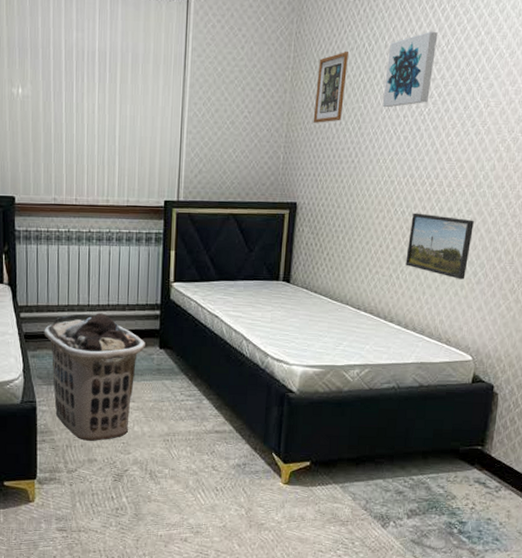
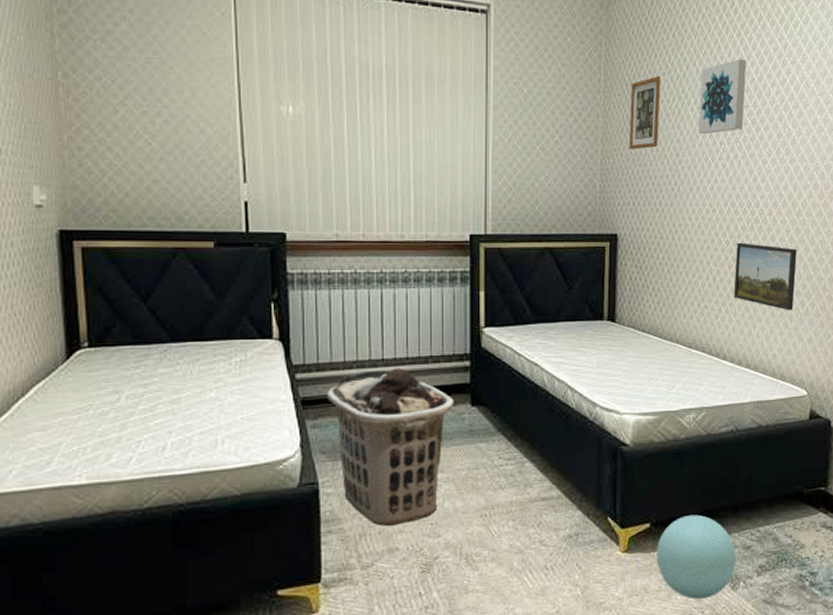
ball: none [314,458,389,531] -> present [657,514,736,599]

